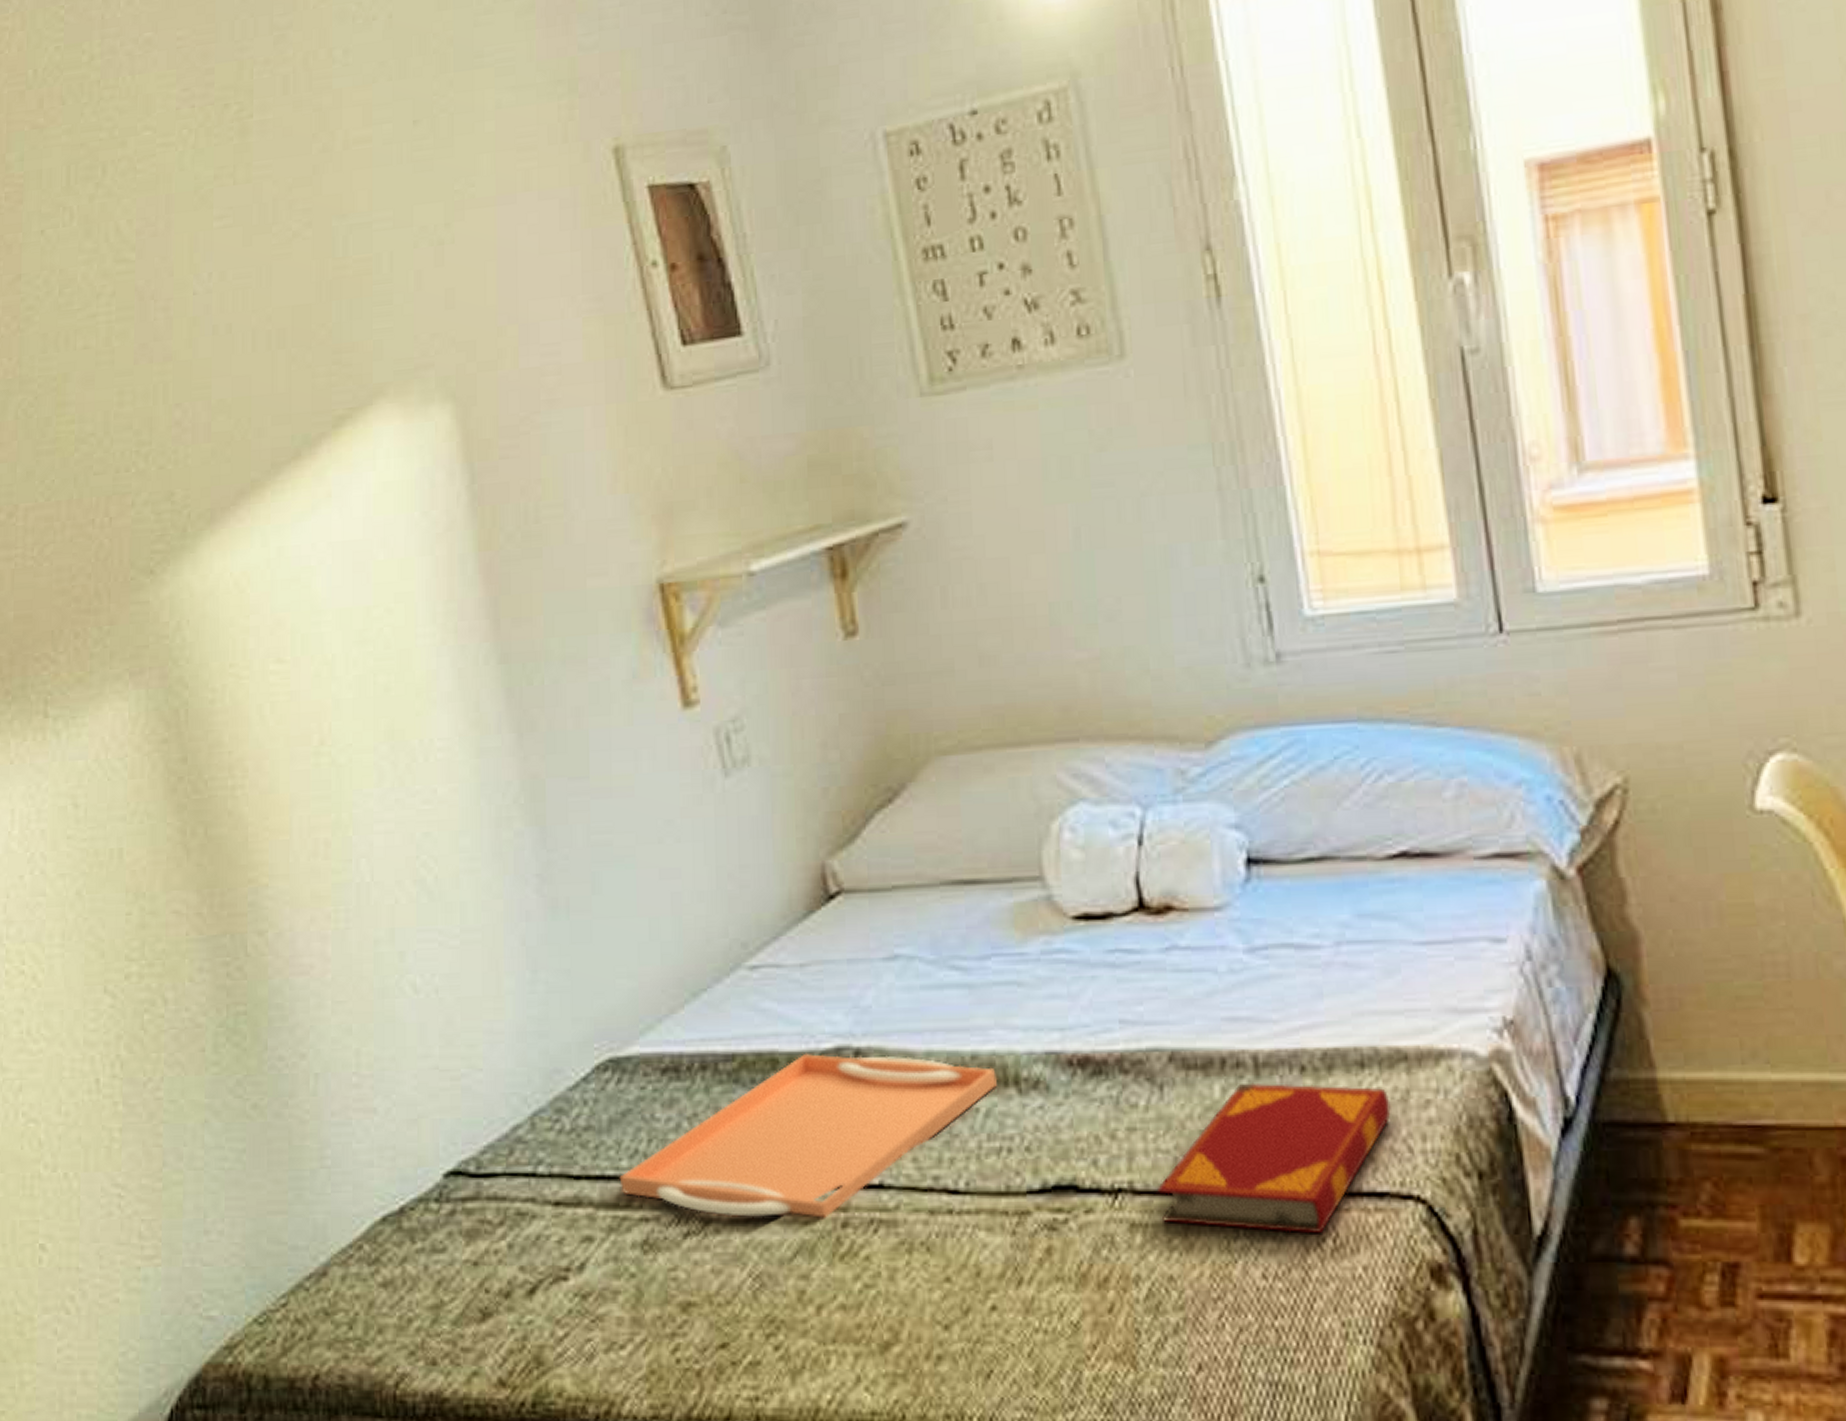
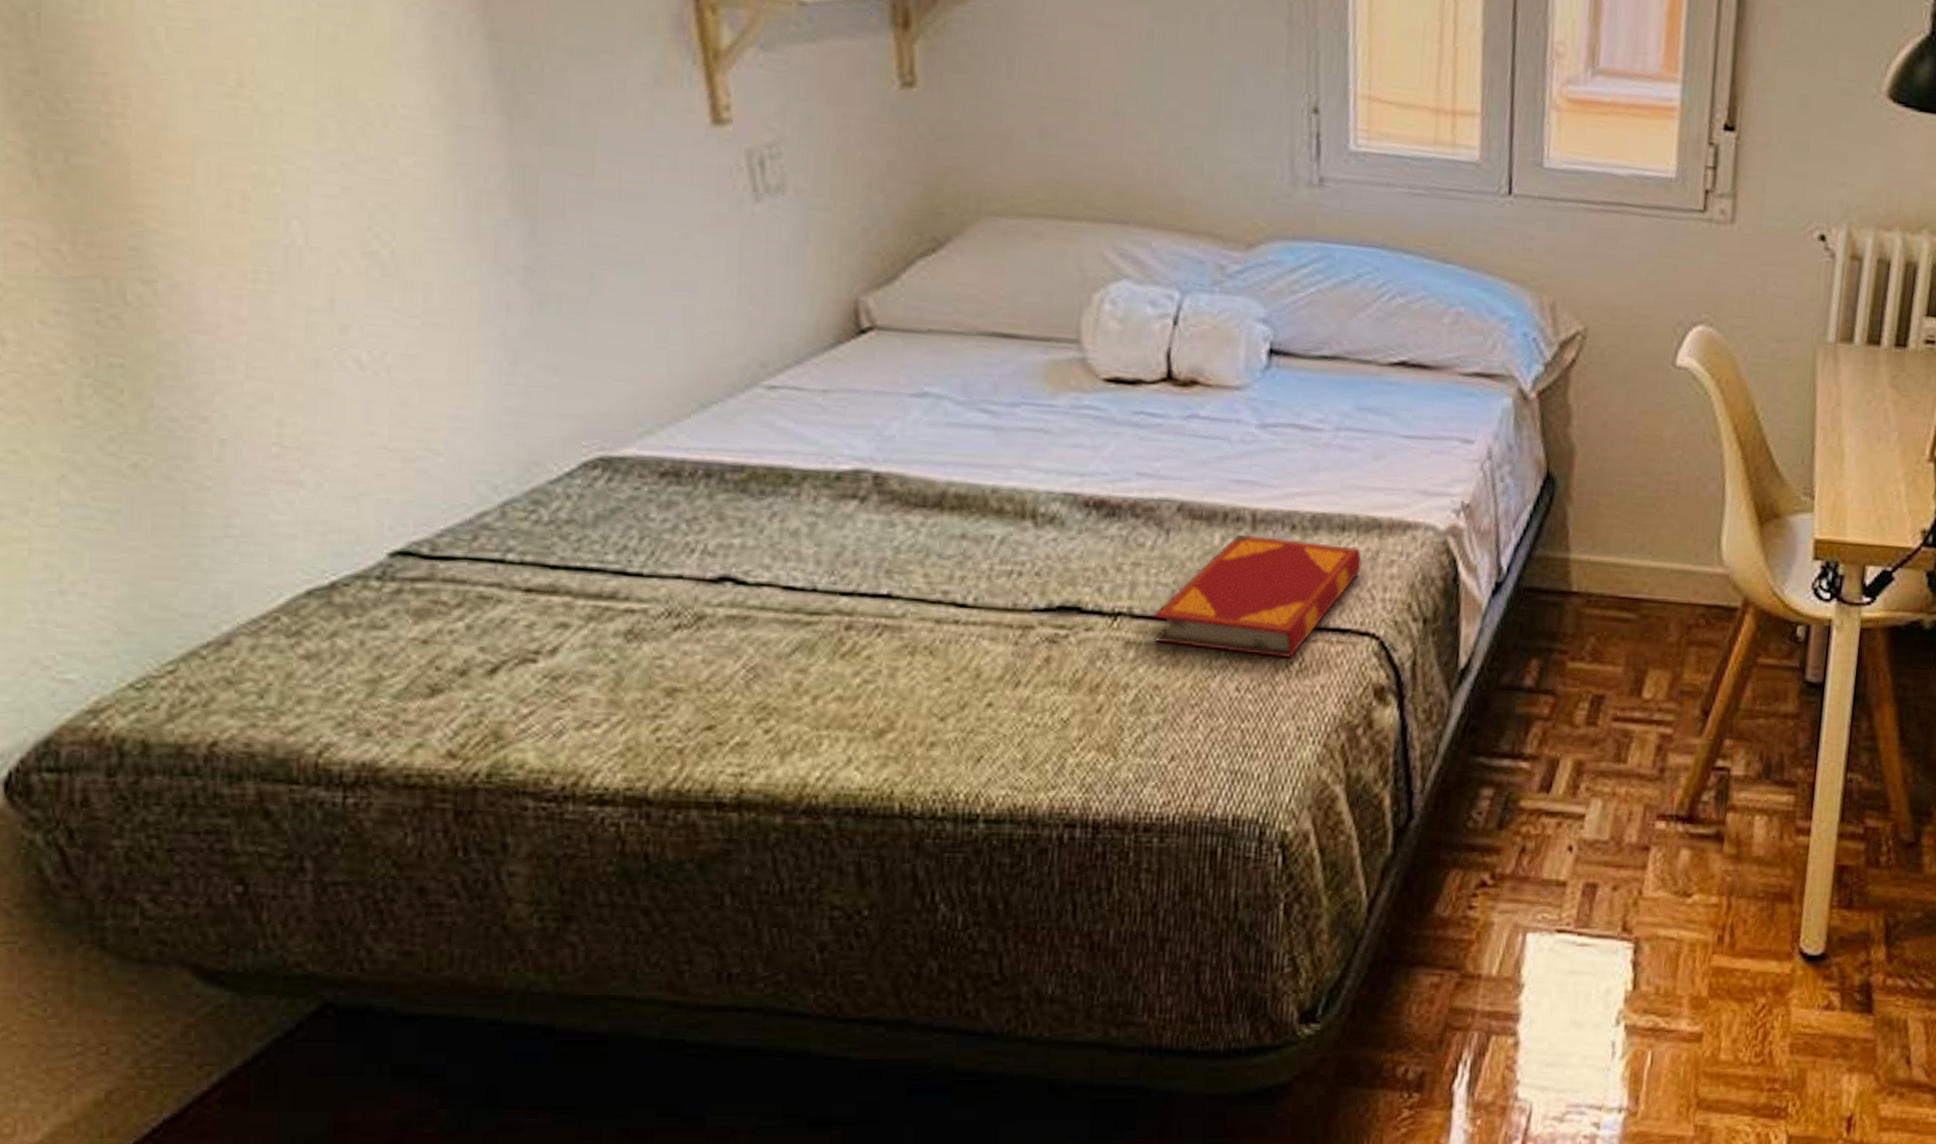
serving tray: present [619,1053,998,1218] -> none [603,471,1016,620]

